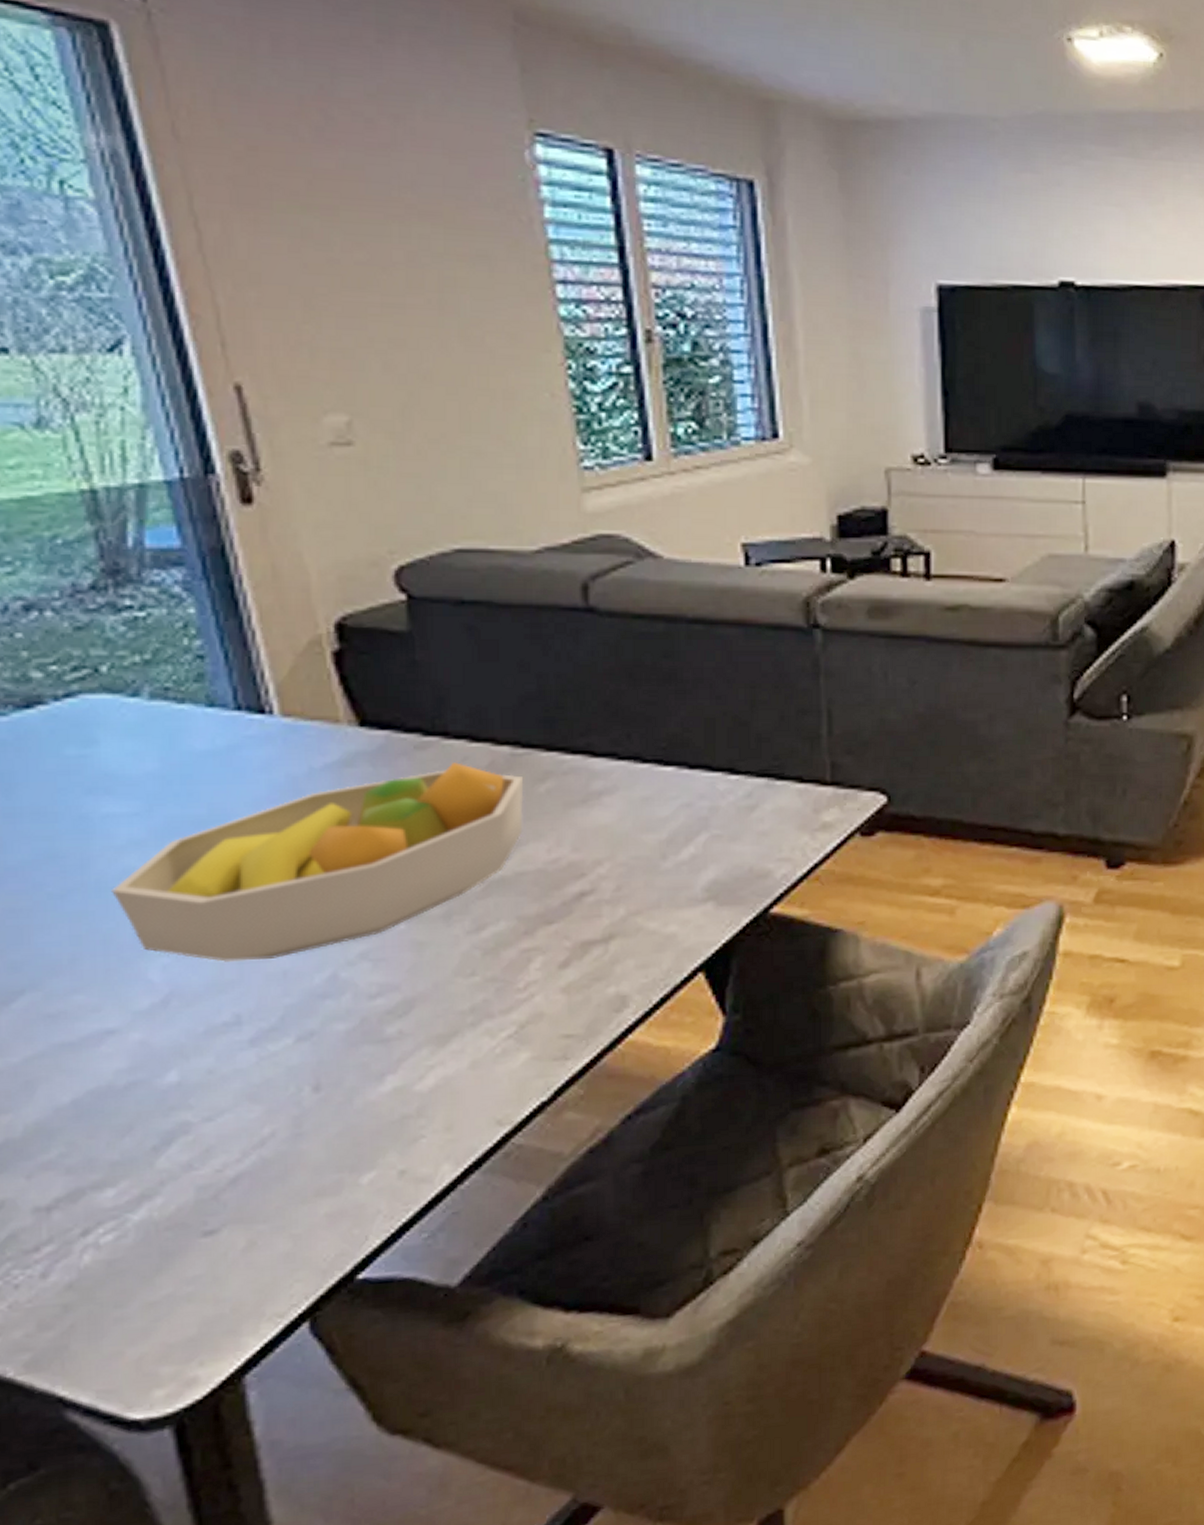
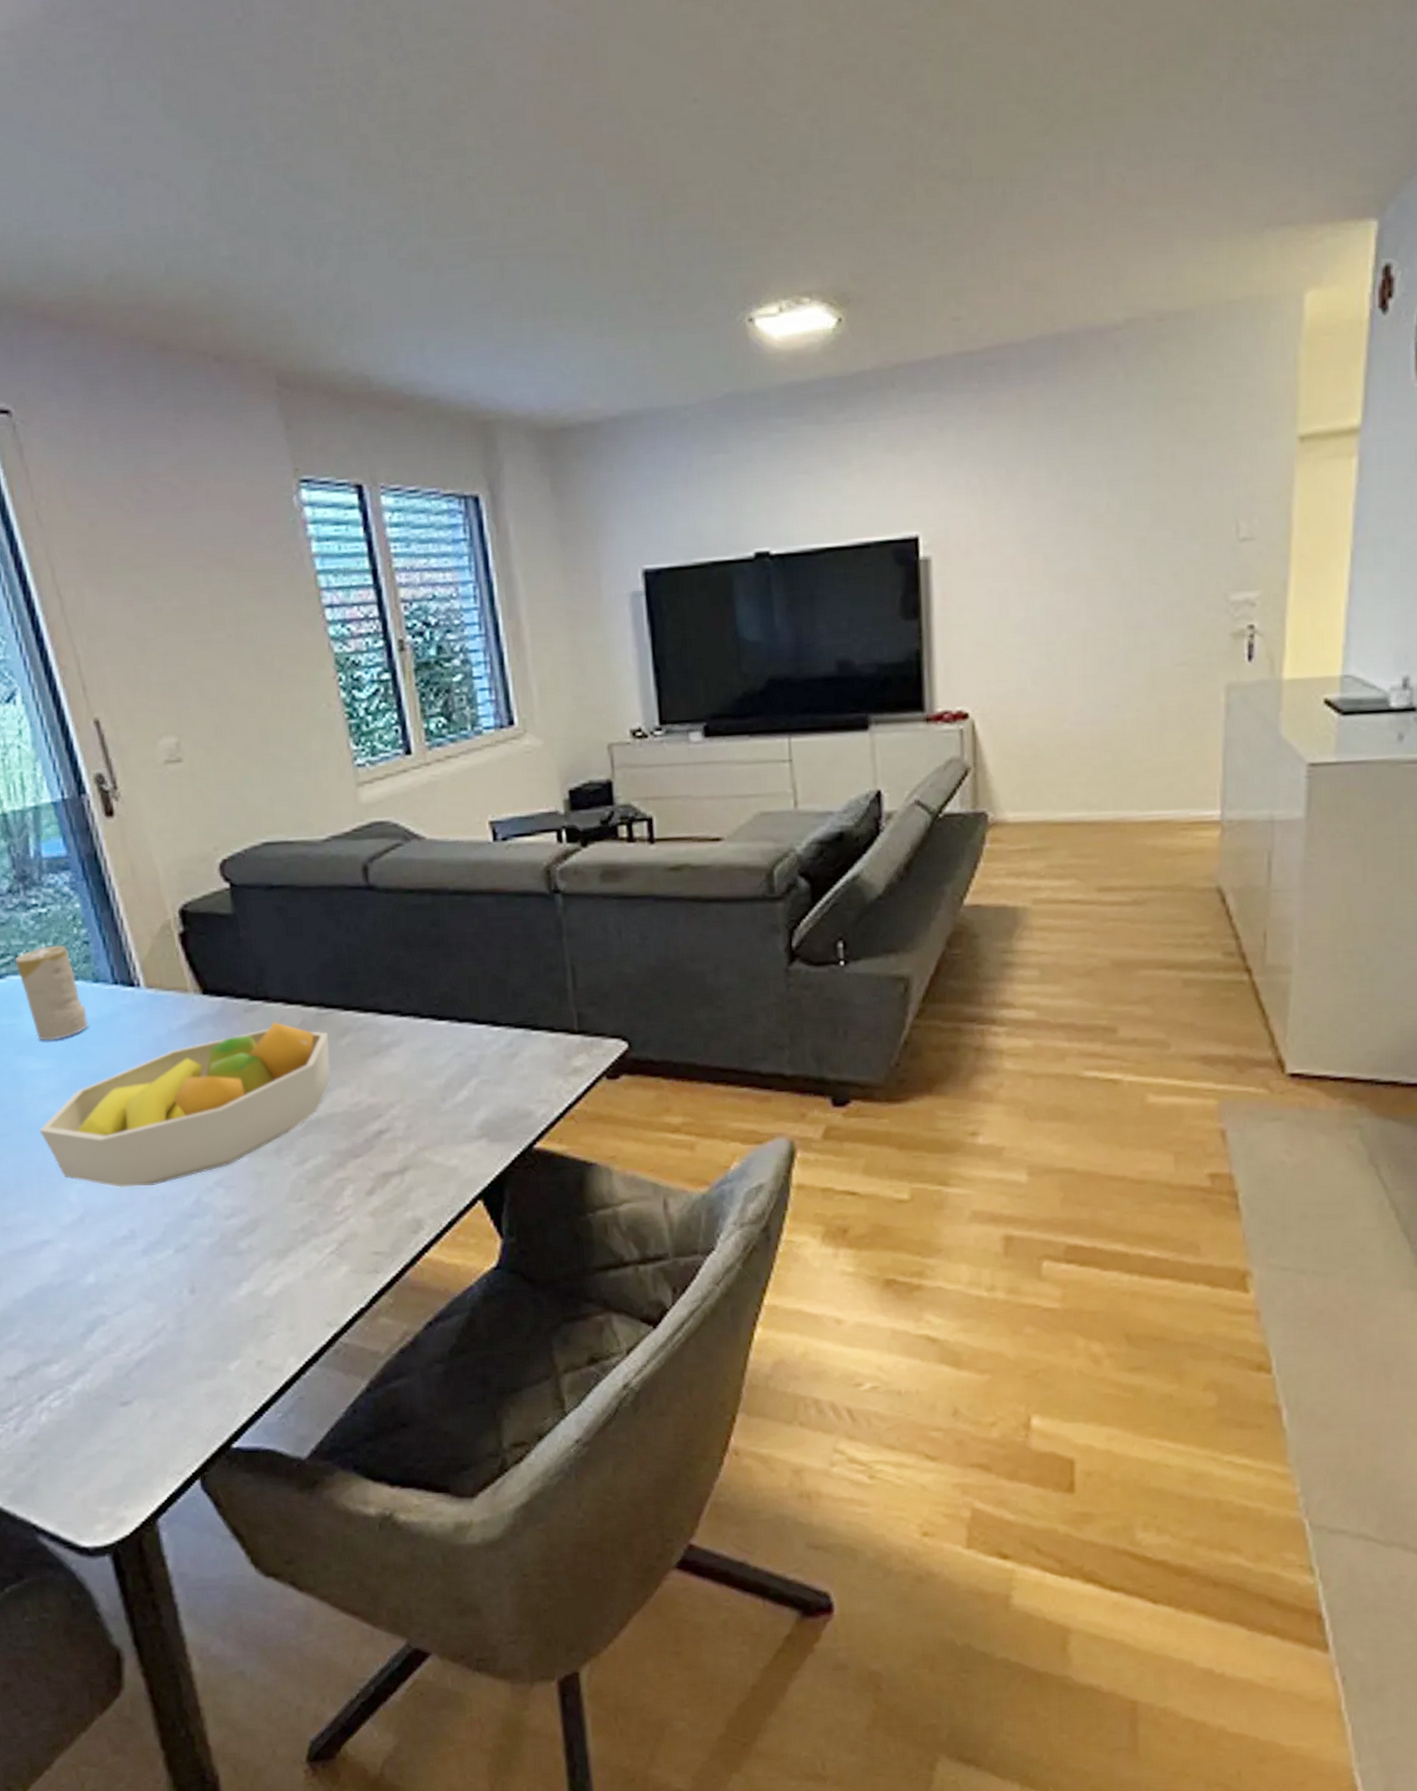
candle: none [93,658,194,778] -> present [15,945,88,1041]

